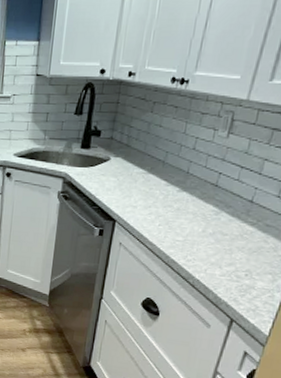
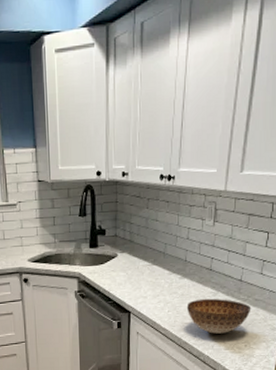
bowl: none [180,216,260,258] -> present [186,298,251,334]

